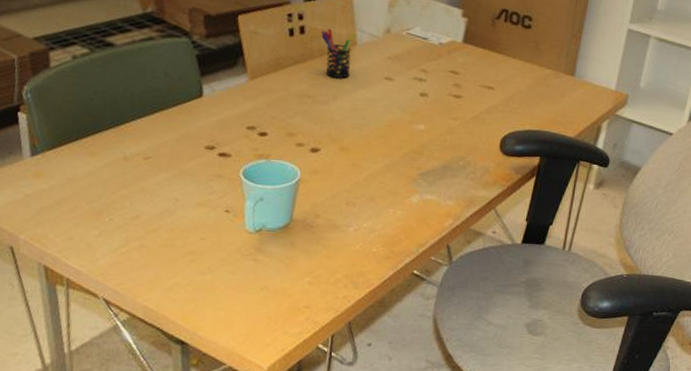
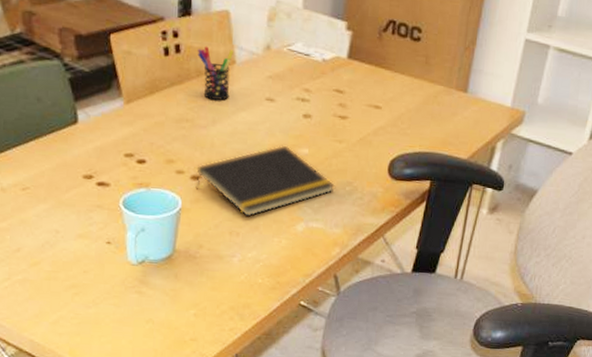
notepad: none [314,121,449,188] -> present [195,145,335,217]

